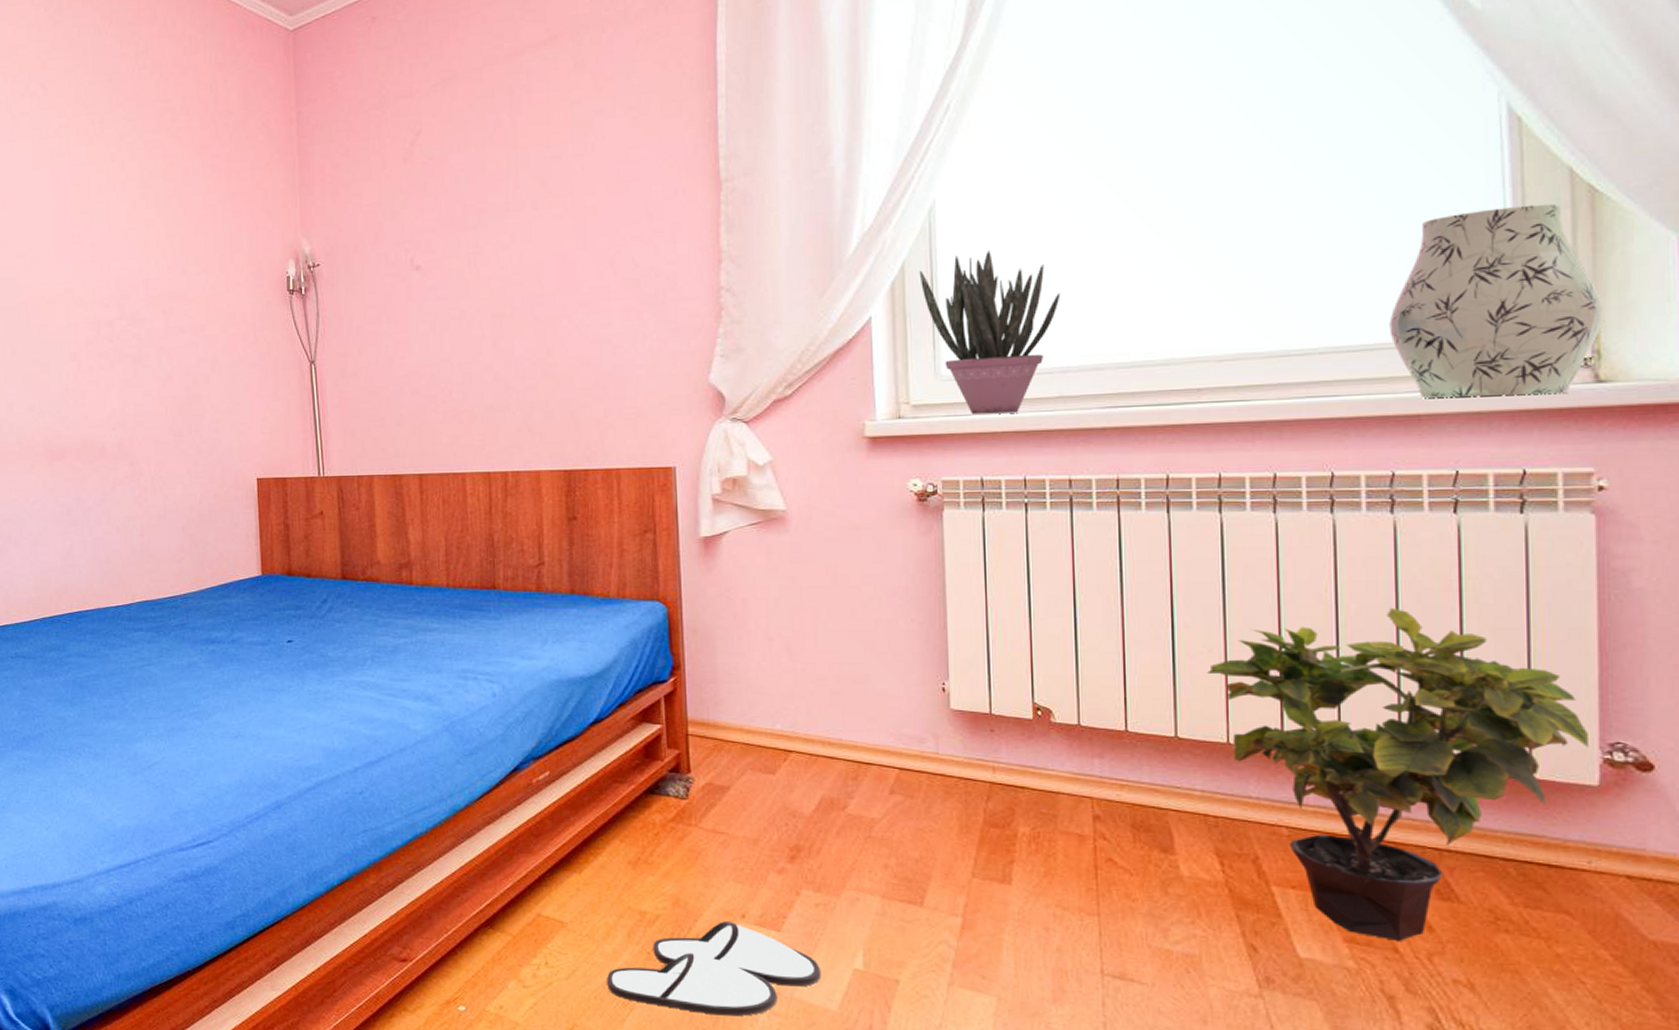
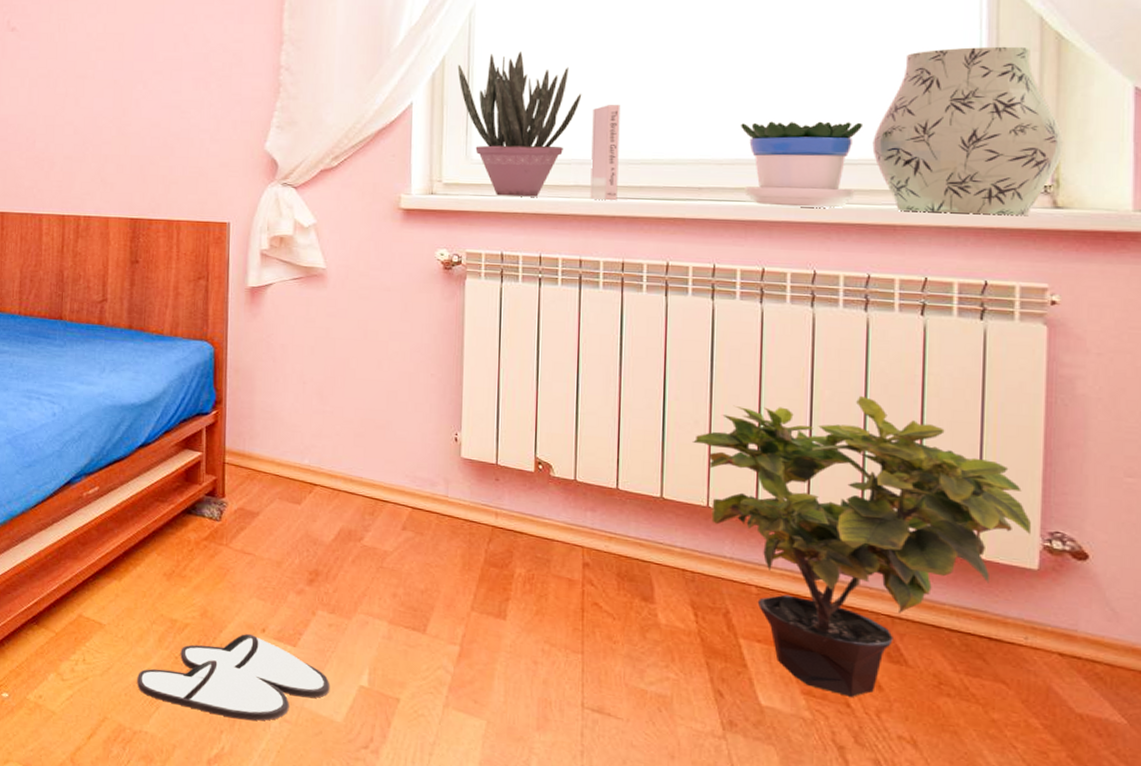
book: none [1074,302,1107,411] -> present [590,104,620,201]
flowerpot: none [1240,302,1378,404] -> present [741,121,864,208]

